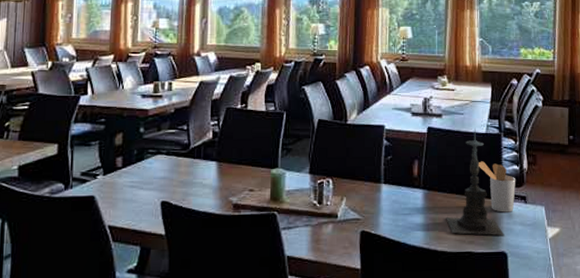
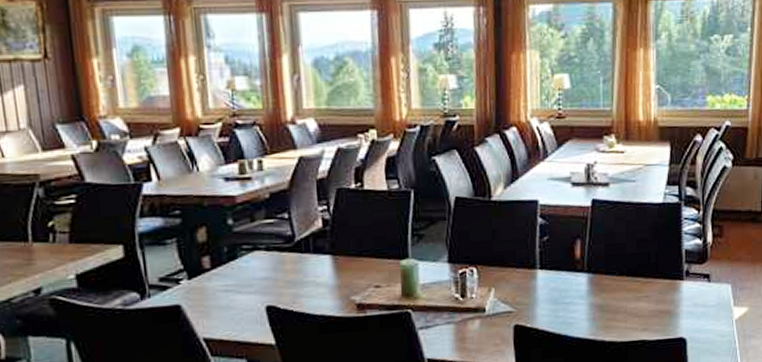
candle holder: present [446,129,505,236] -> none [615,198,684,322]
utensil holder: present [479,161,516,213] -> none [654,236,697,294]

